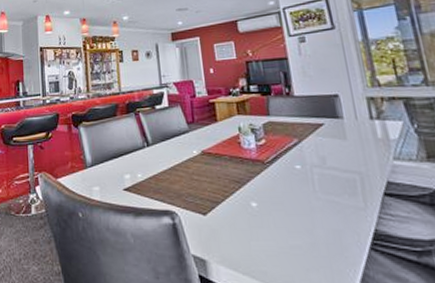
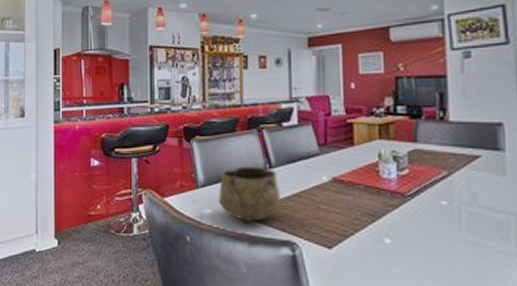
decorative bowl: none [104,145,159,195] -> present [218,166,281,221]

